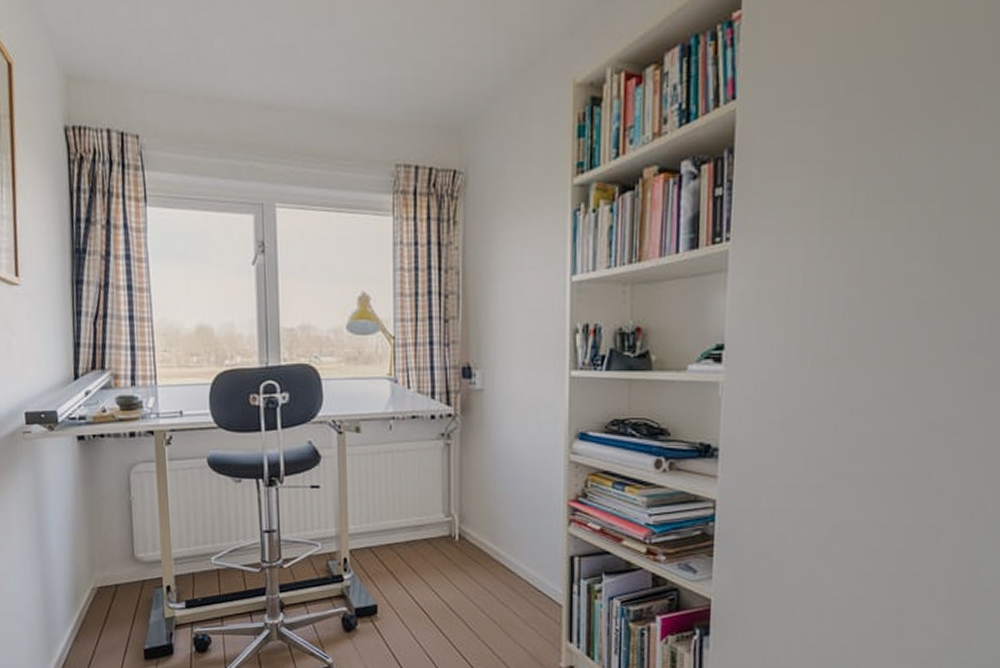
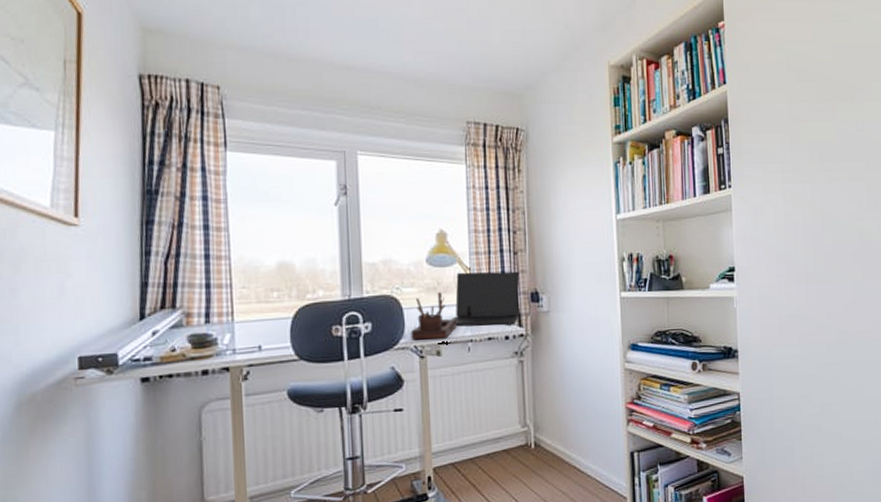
desk organizer: none [329,363,378,414] -> present [411,292,457,340]
laptop: none [372,341,450,403] -> present [451,271,520,327]

